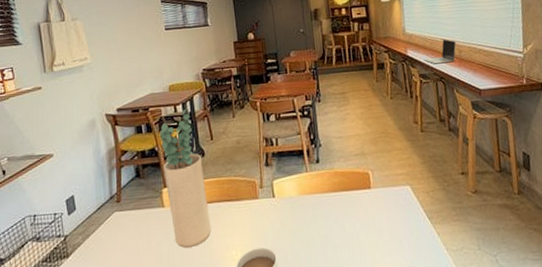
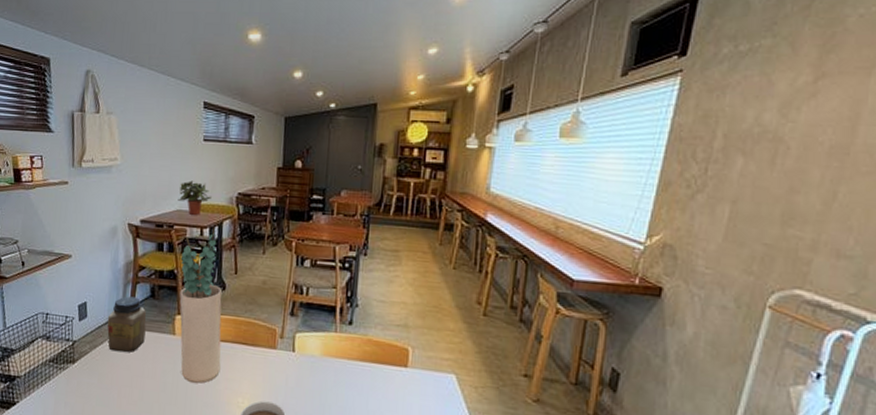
jar: none [96,180,136,237] -> present [107,296,147,352]
potted plant: none [149,66,180,96] -> present [177,180,212,215]
laptop: present [424,39,457,64] -> none [506,209,554,239]

